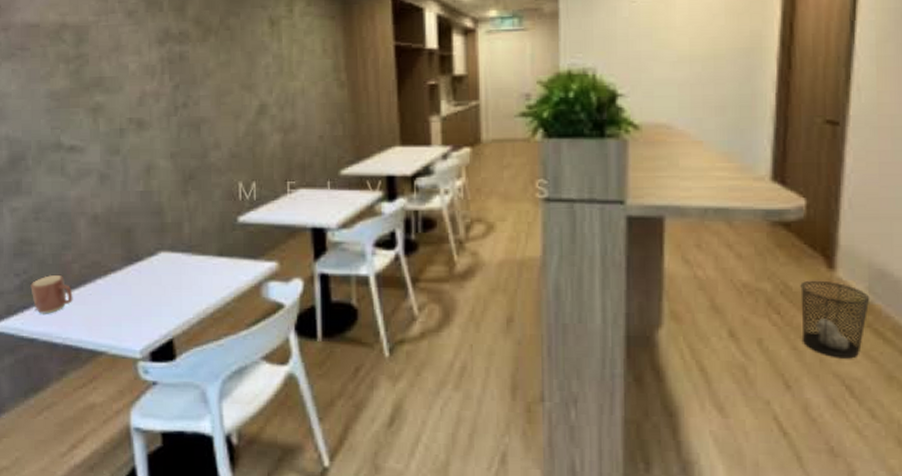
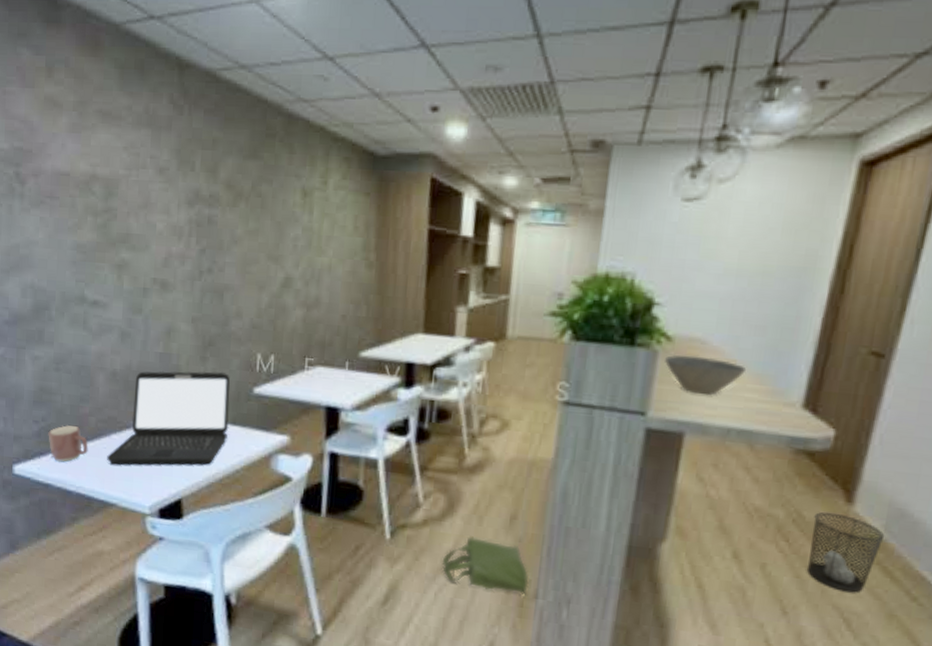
laptop: none [93,204,216,311] -> present [107,371,230,466]
tote bag: none [444,344,533,399] -> present [441,536,529,595]
bowl: none [635,141,712,178] -> present [665,355,746,396]

